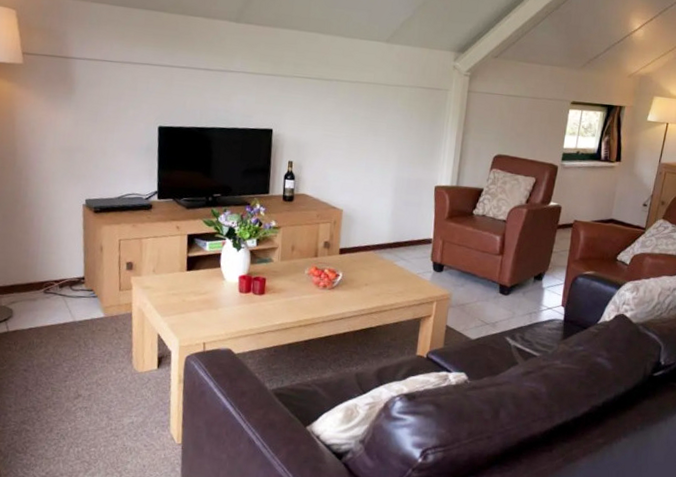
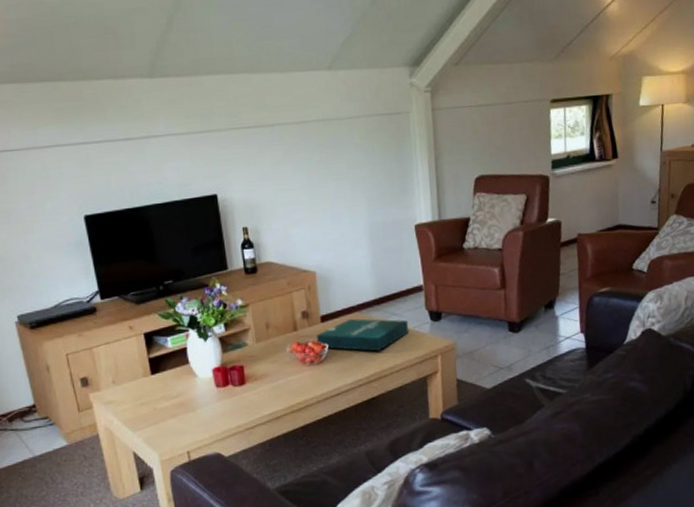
pizza box: none [332,255,414,288] -> present [316,318,409,351]

